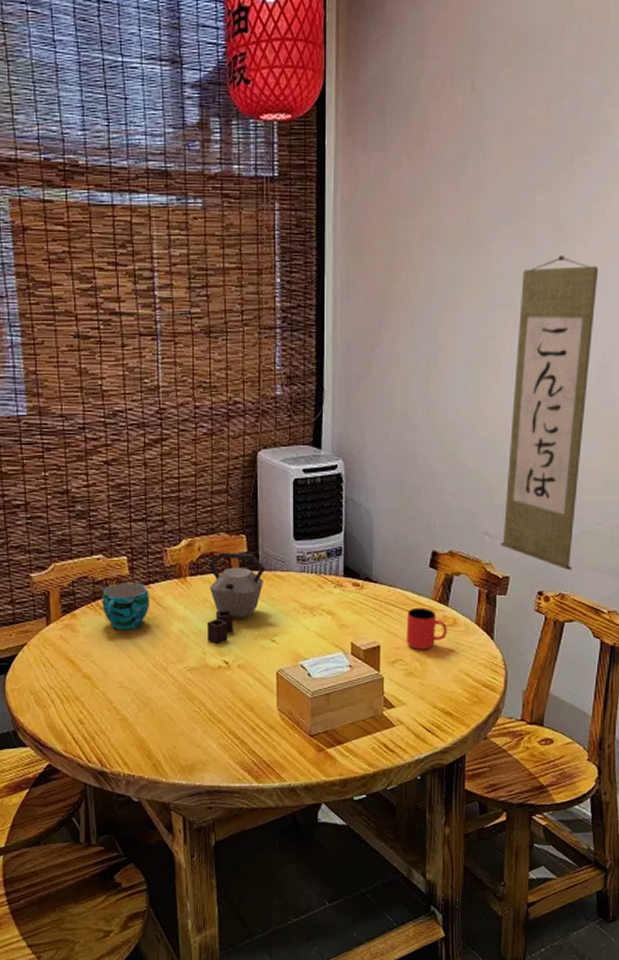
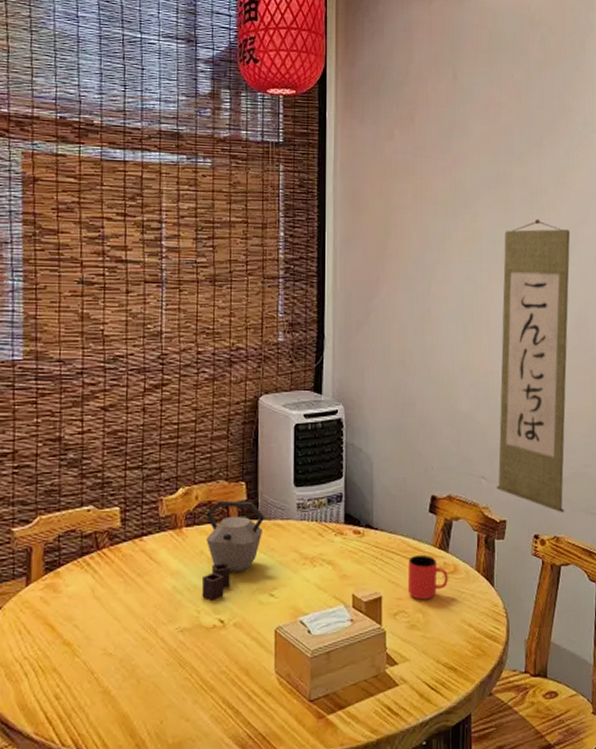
cup: present [102,583,149,630] -> none [89,535,142,589]

